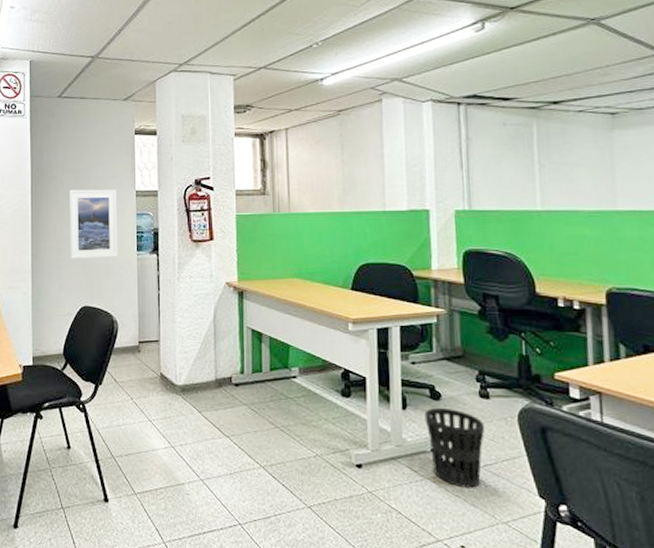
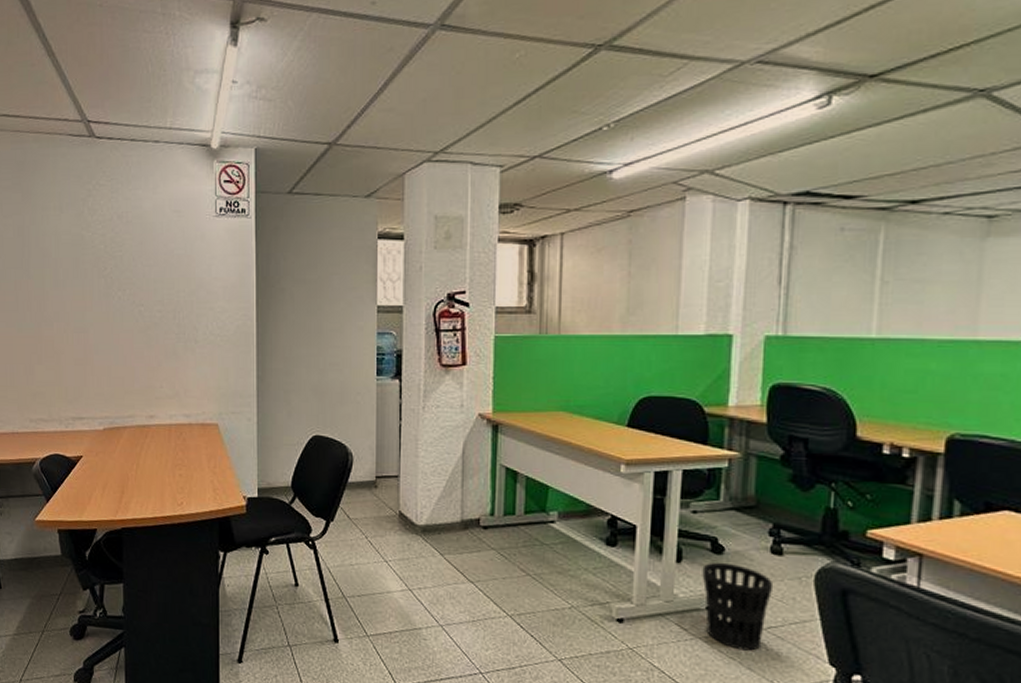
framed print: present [69,189,118,259] -> none [300,303,355,383]

